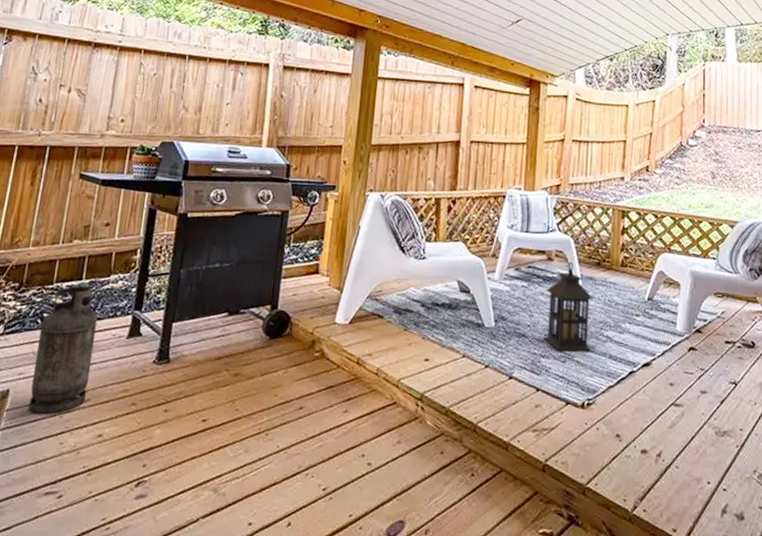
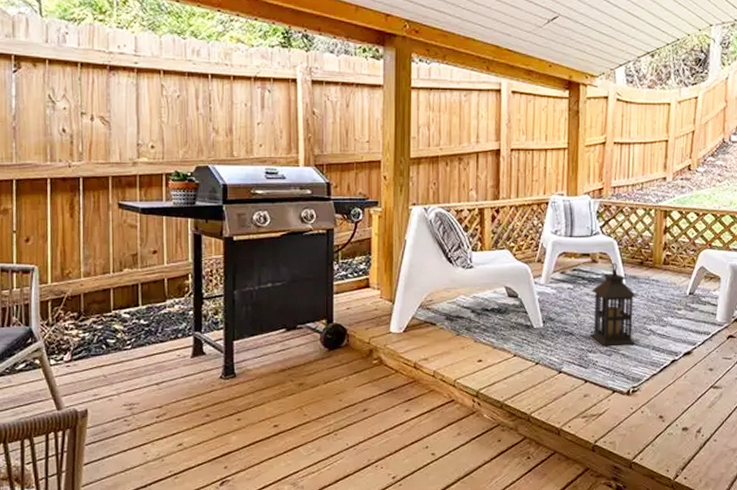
propane tank: present [28,286,98,414] -> none [107,312,162,429]

